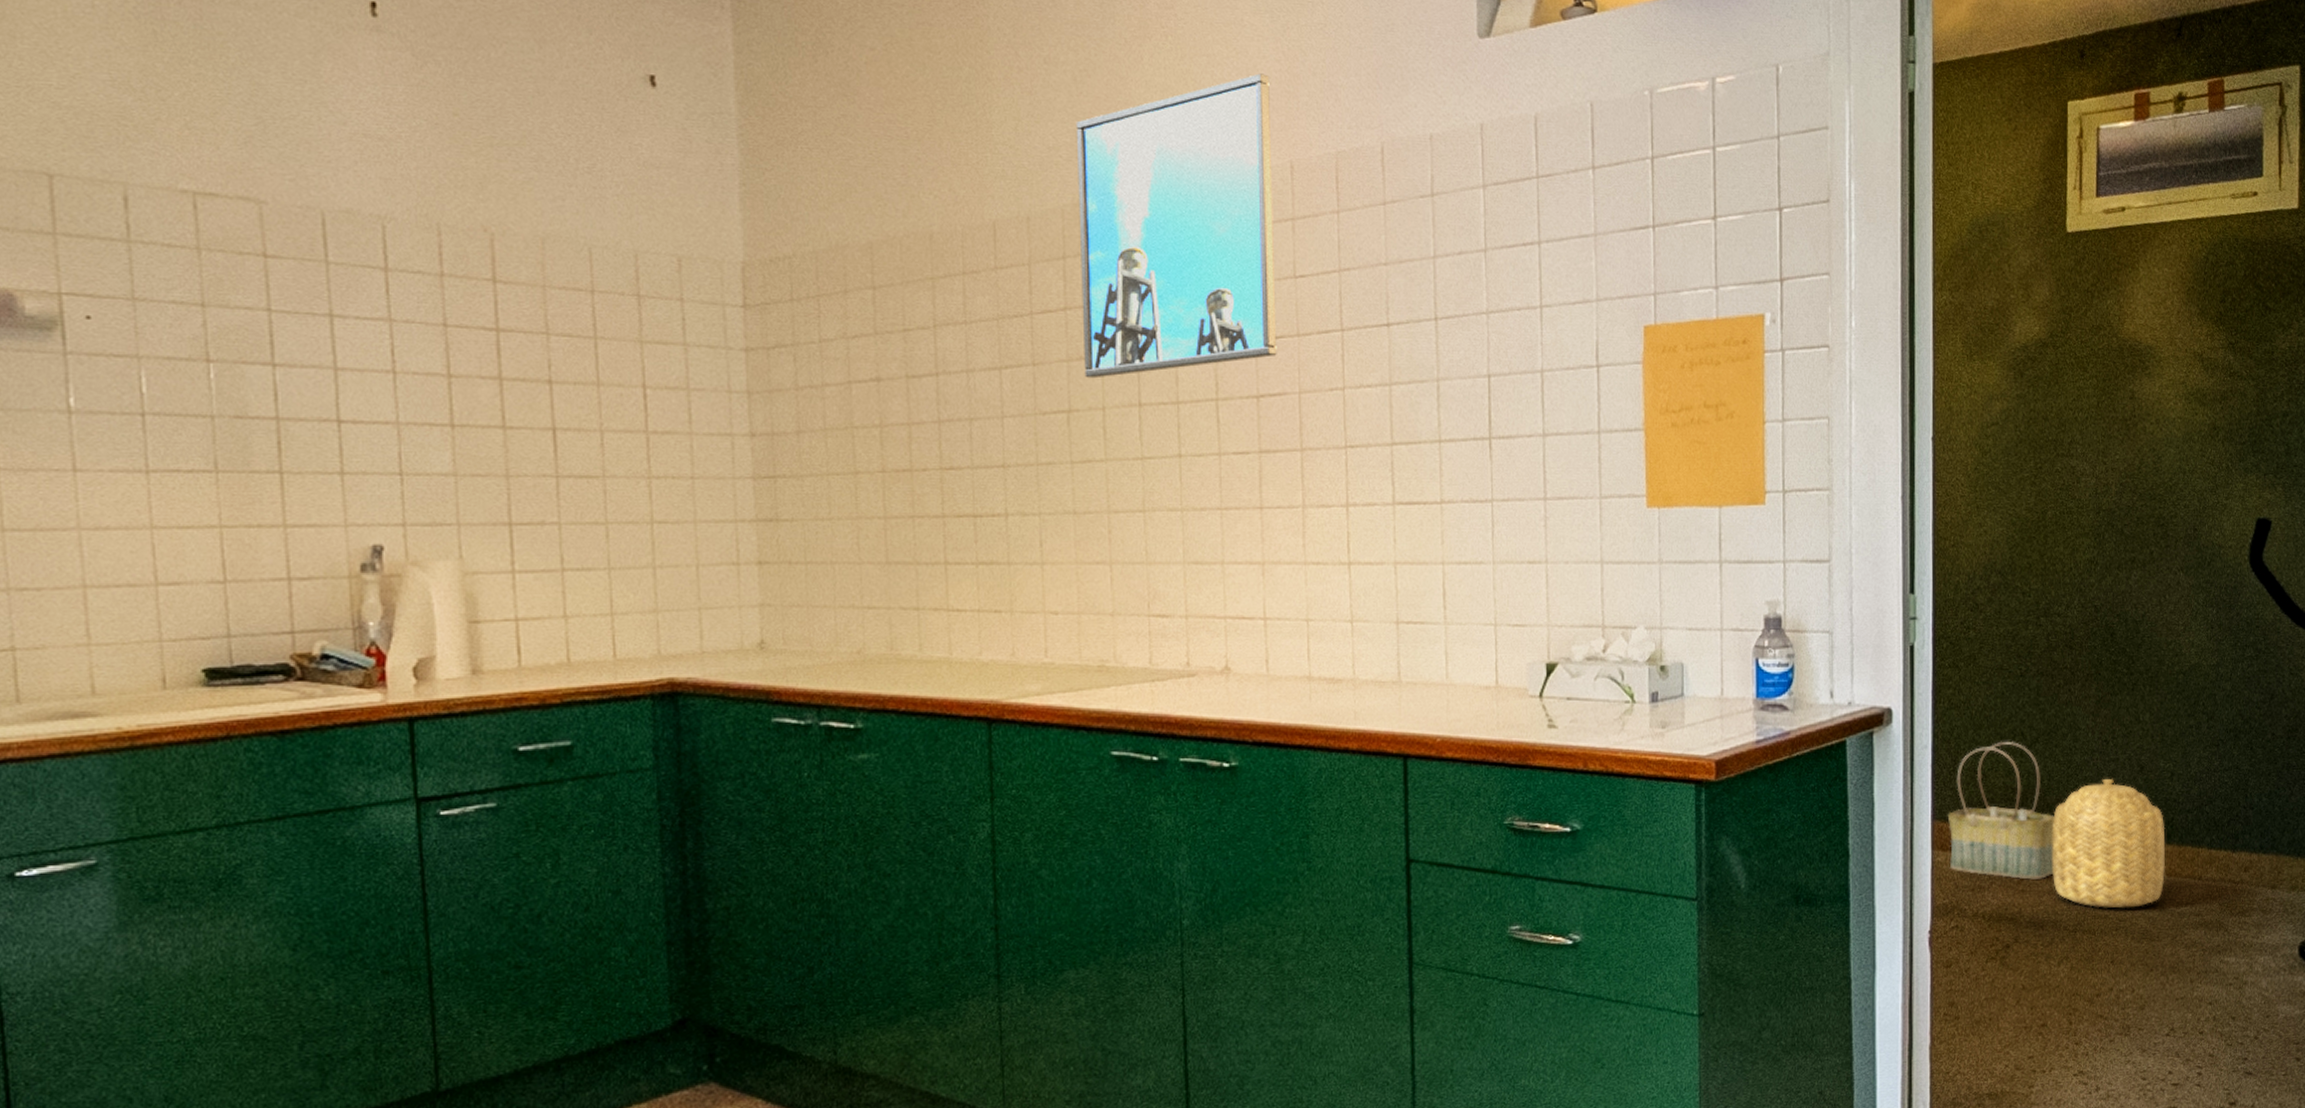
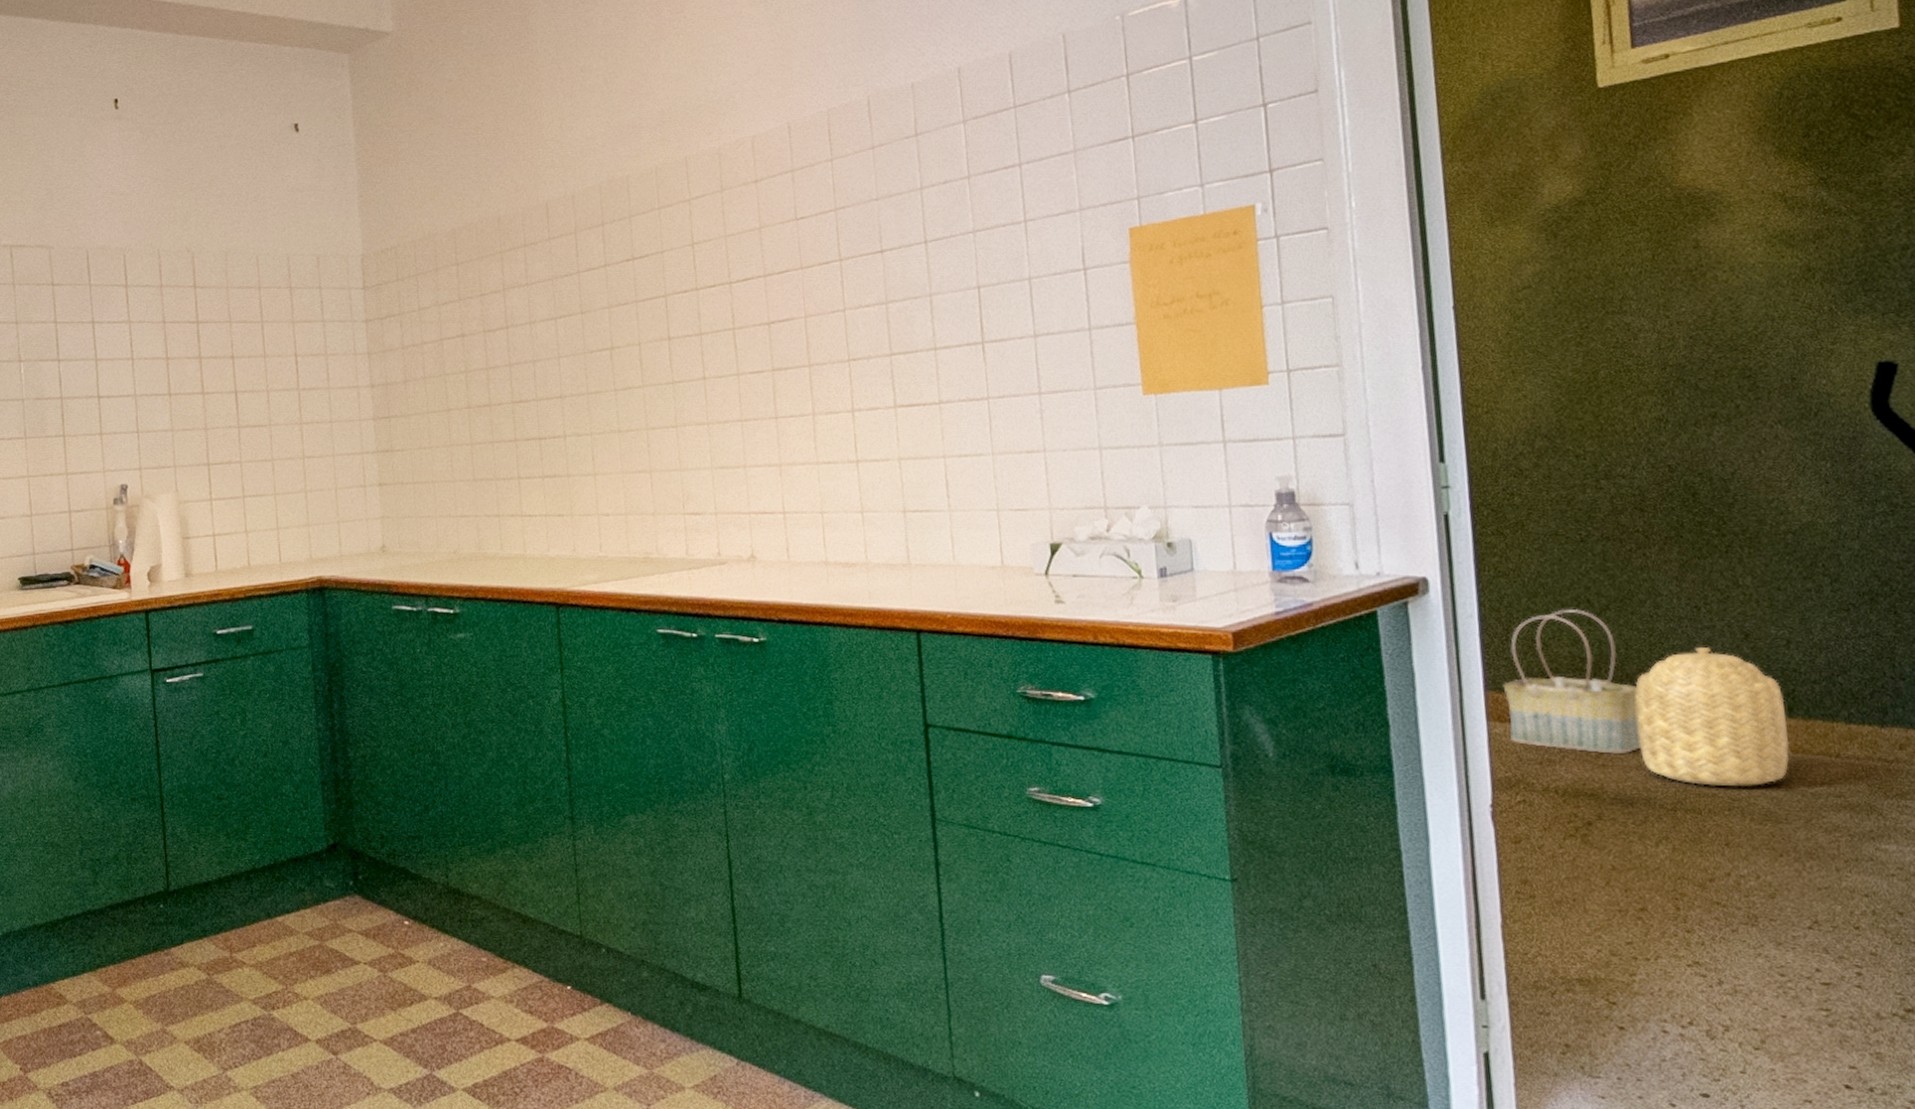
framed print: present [1075,73,1277,379] -> none [608,53,784,321]

